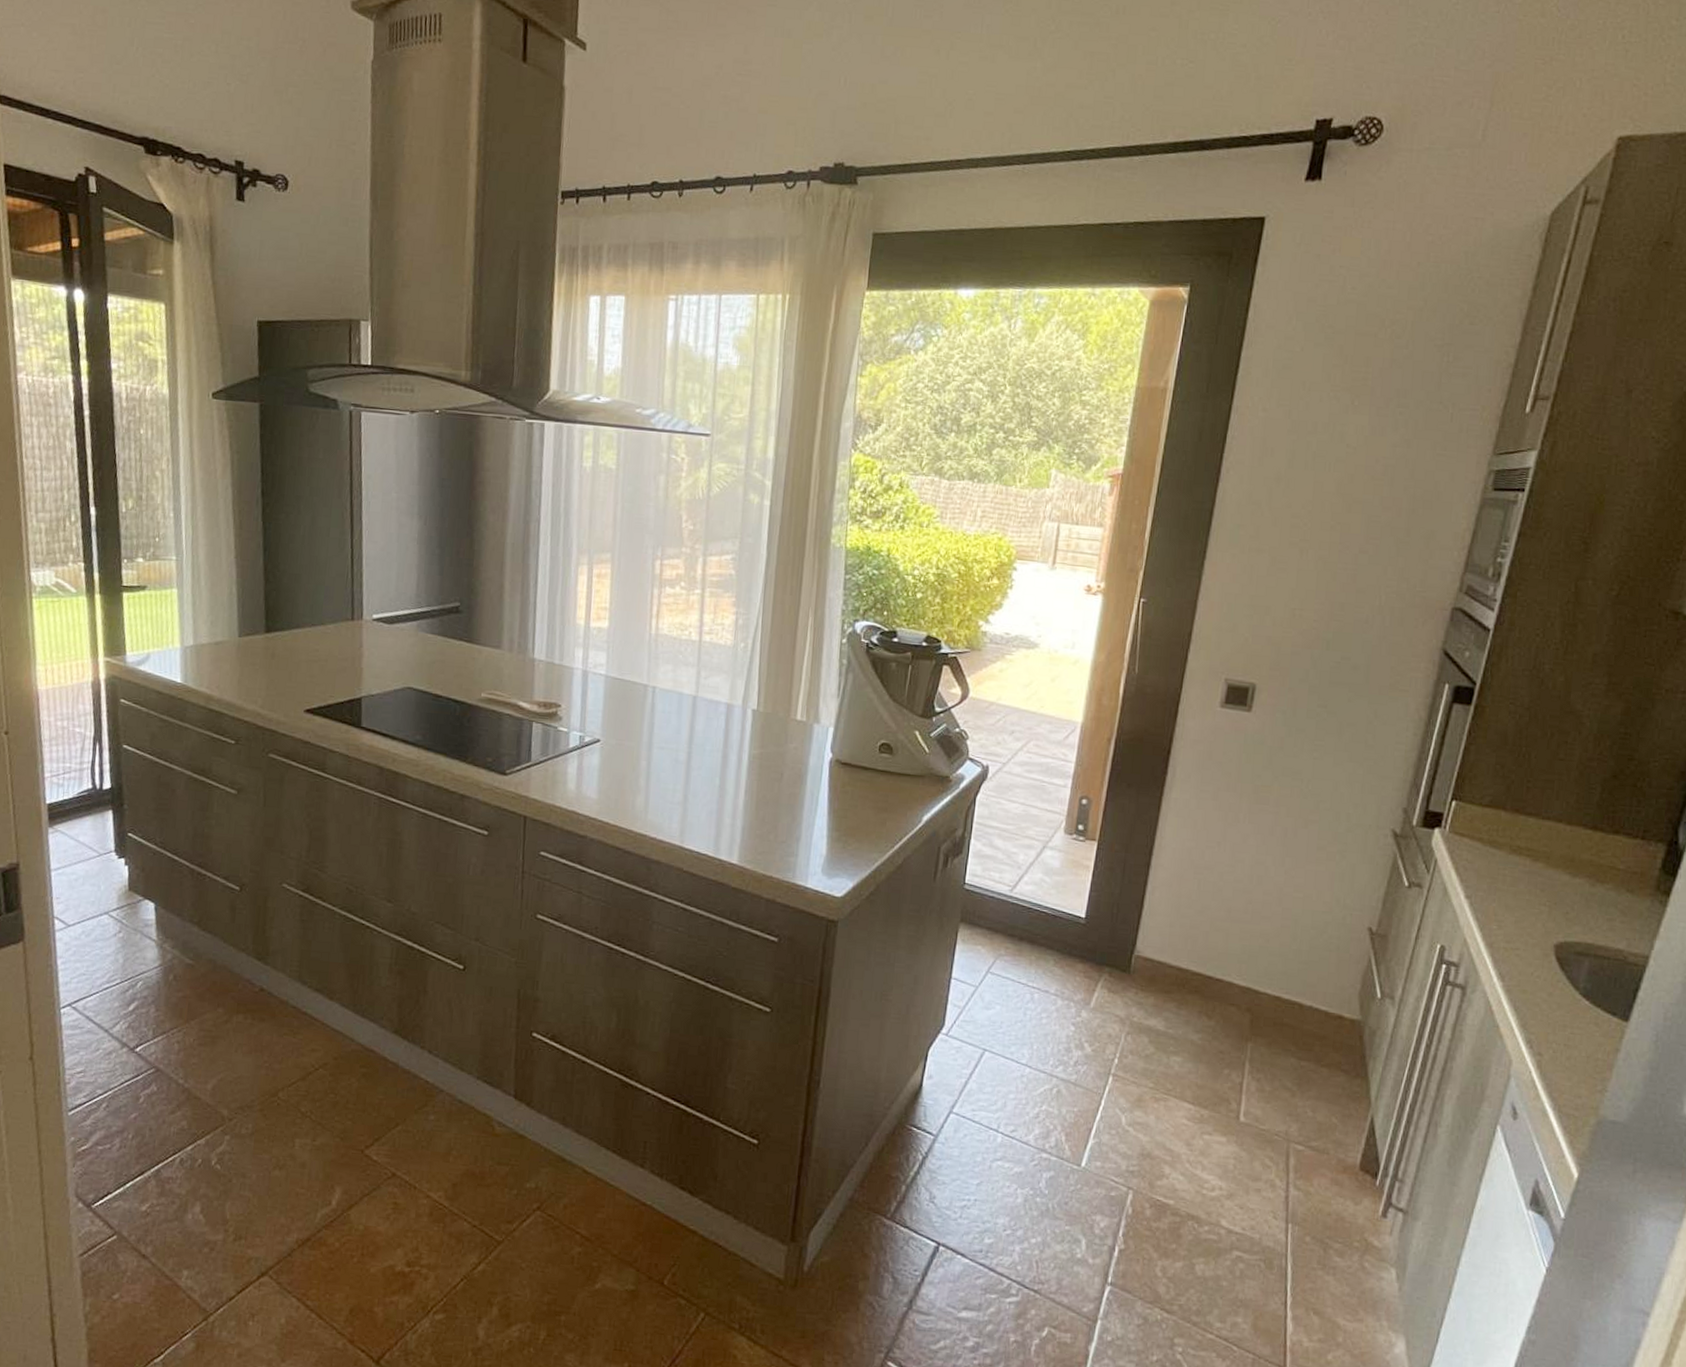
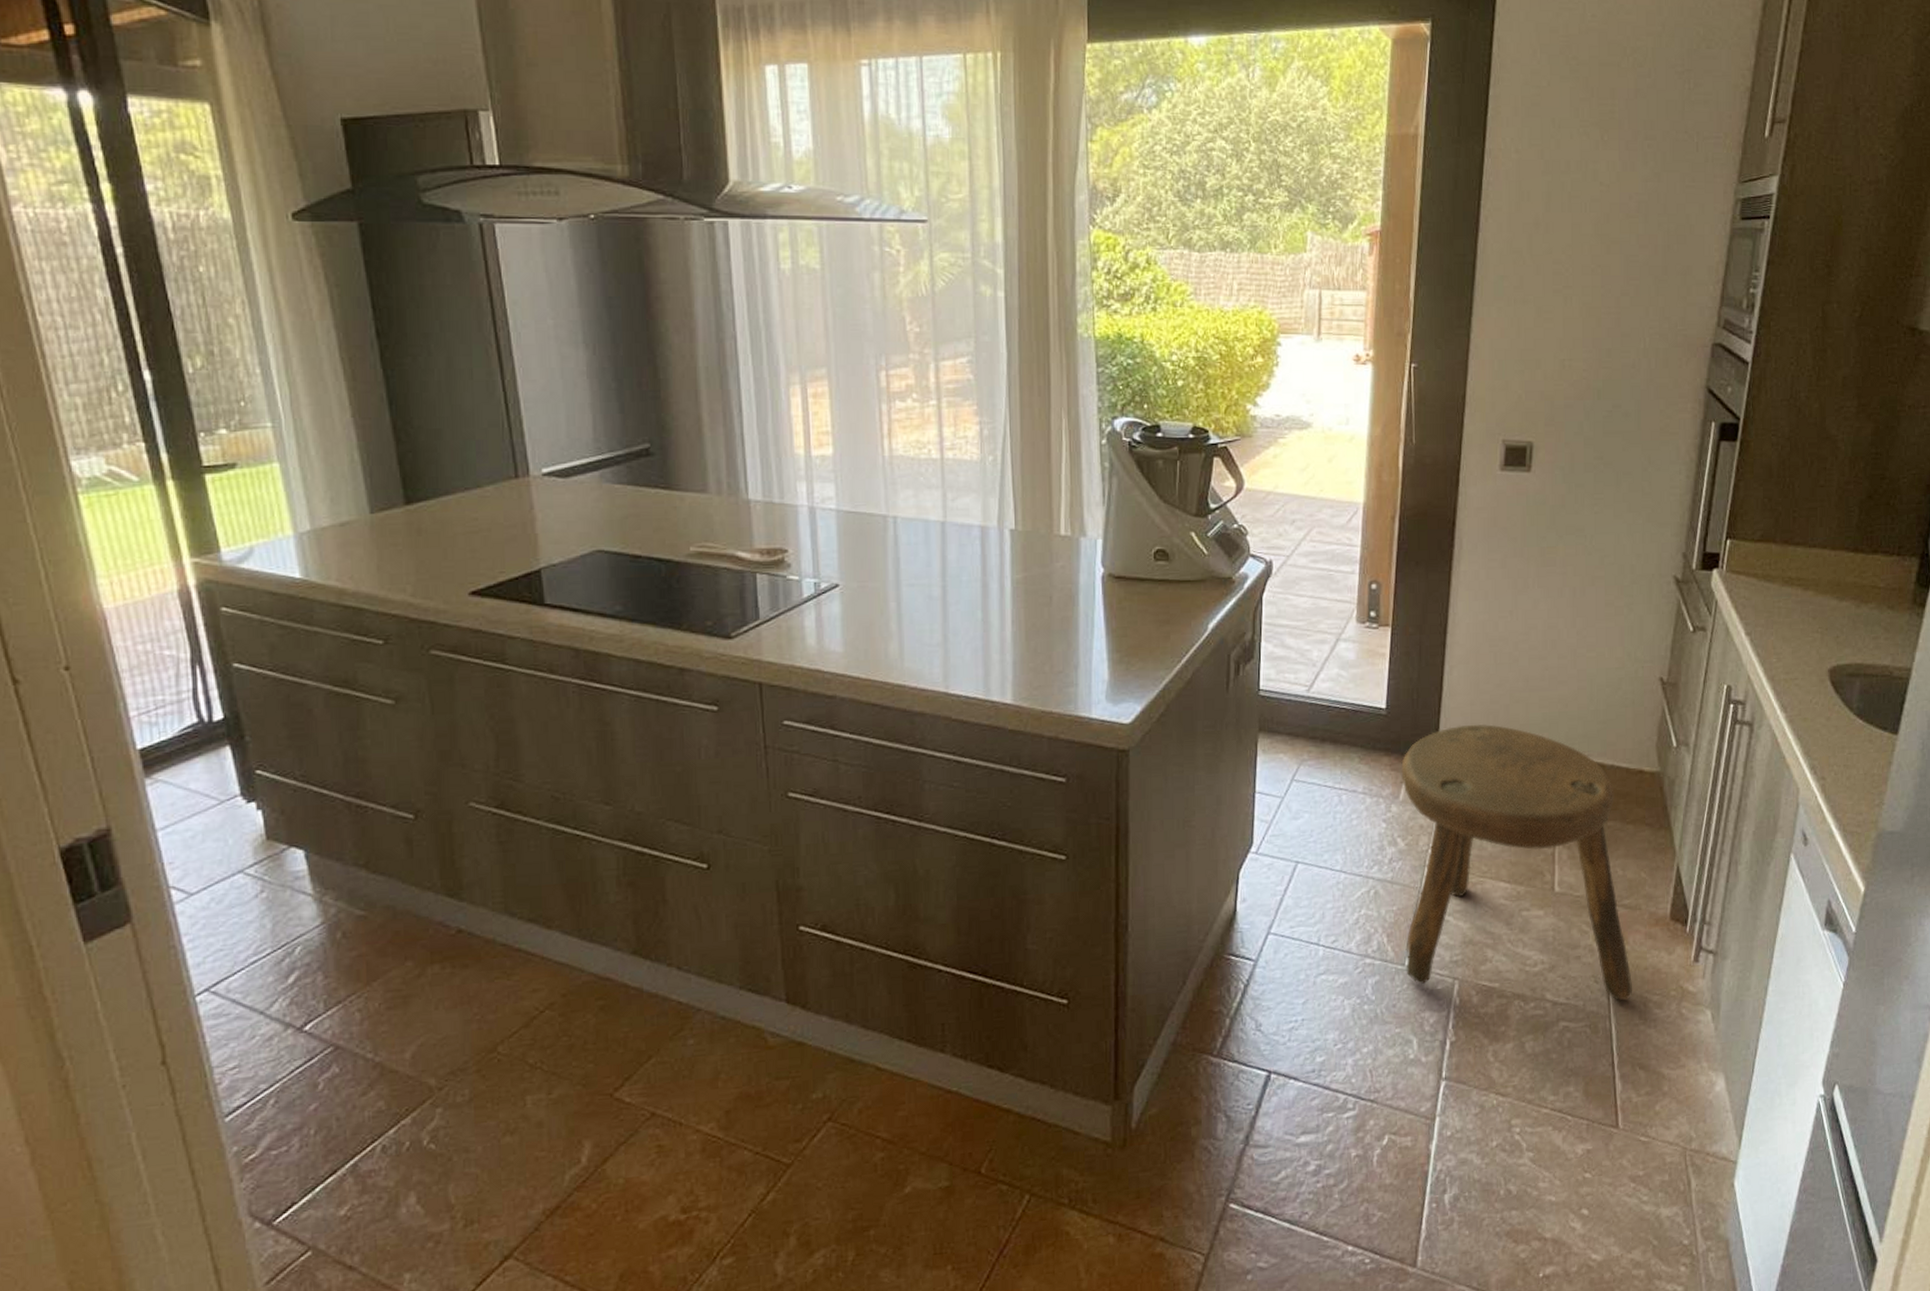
stool: none [1081,944,1313,1243] -> present [1401,723,1632,1001]

